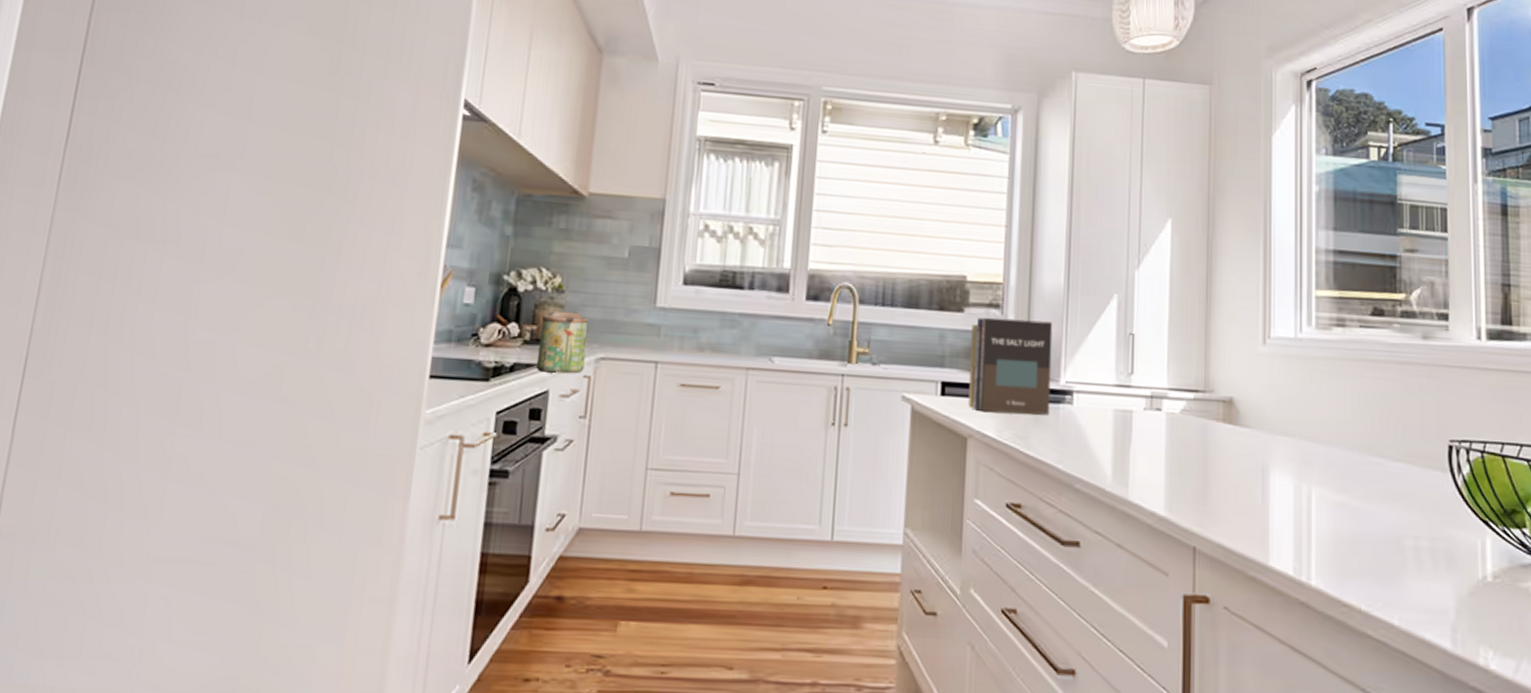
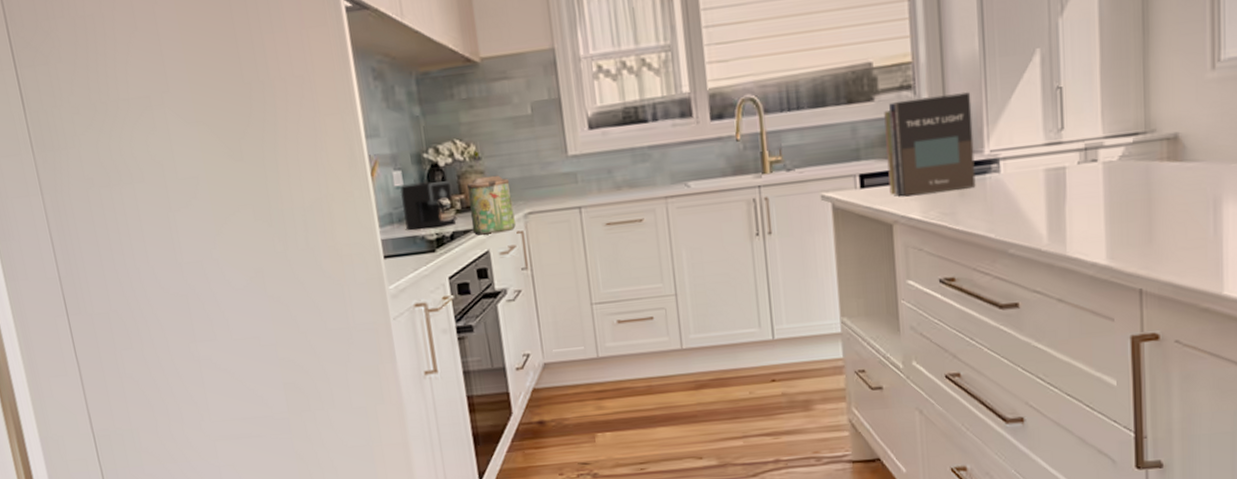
coffee maker: none [463,303,525,358] -> present [399,180,458,231]

